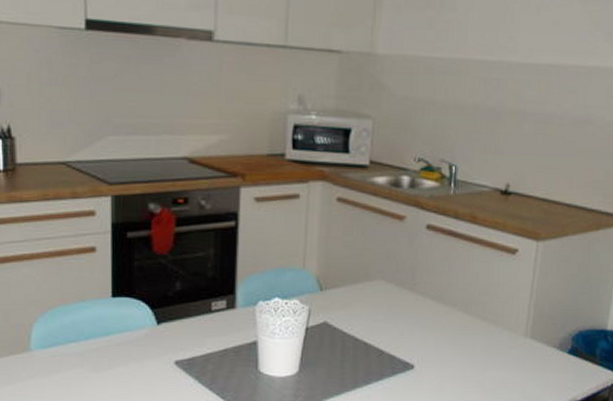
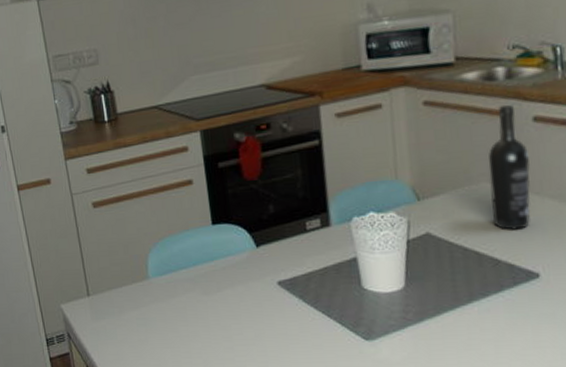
wine bottle: none [383,210,419,325] -> present [488,104,531,230]

